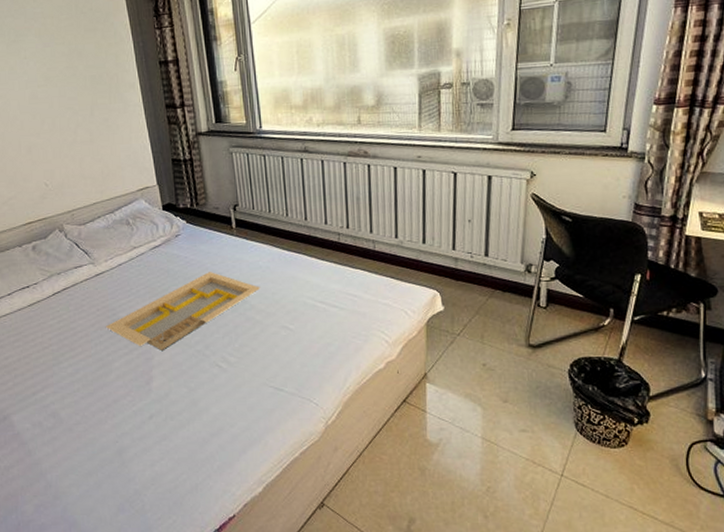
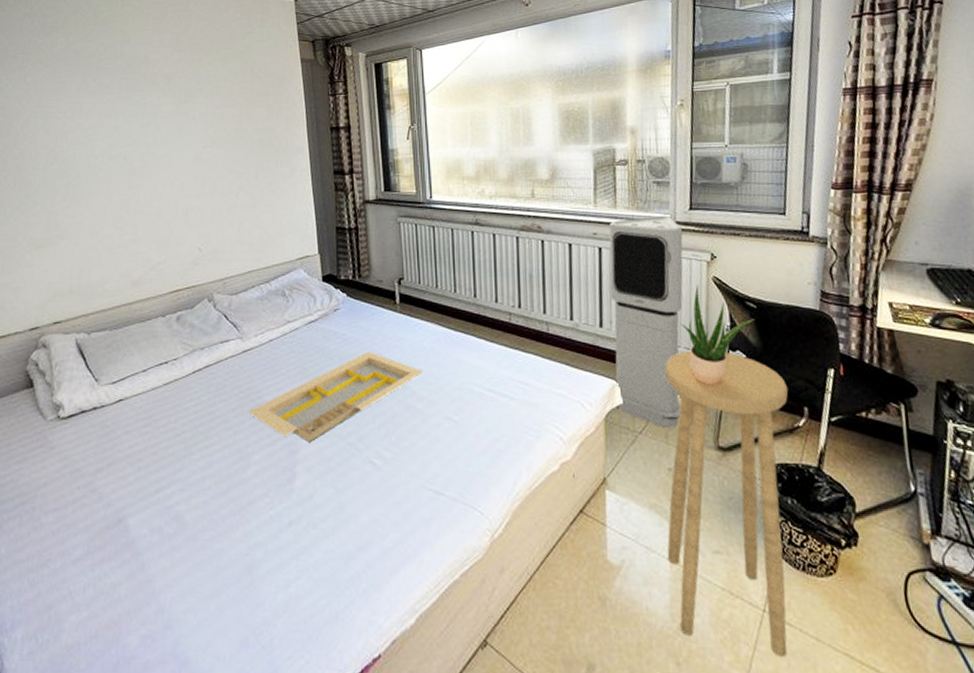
air purifier: none [433,136,505,330] -> present [609,215,683,428]
stool: none [479,262,597,510] -> present [665,350,789,657]
potted plant: none [499,201,569,292] -> present [680,284,754,385]

